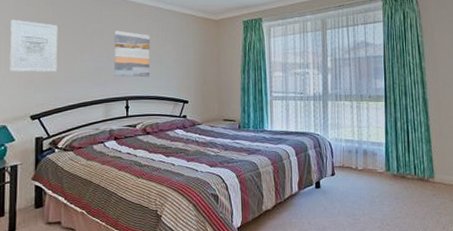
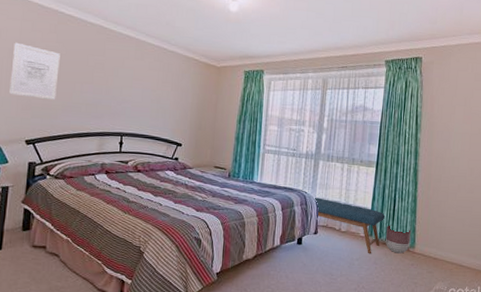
wall art: present [114,30,151,78] -> none [111,65,150,116]
bench: none [328,138,400,190] -> present [315,197,385,254]
planter: none [403,157,429,186] -> present [385,225,411,254]

